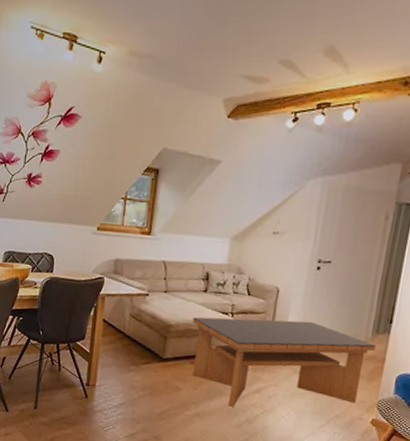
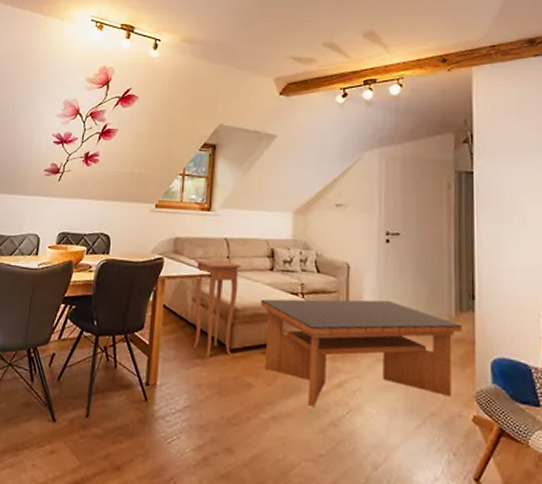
side table: none [130,279,178,365] -> present [194,259,242,358]

